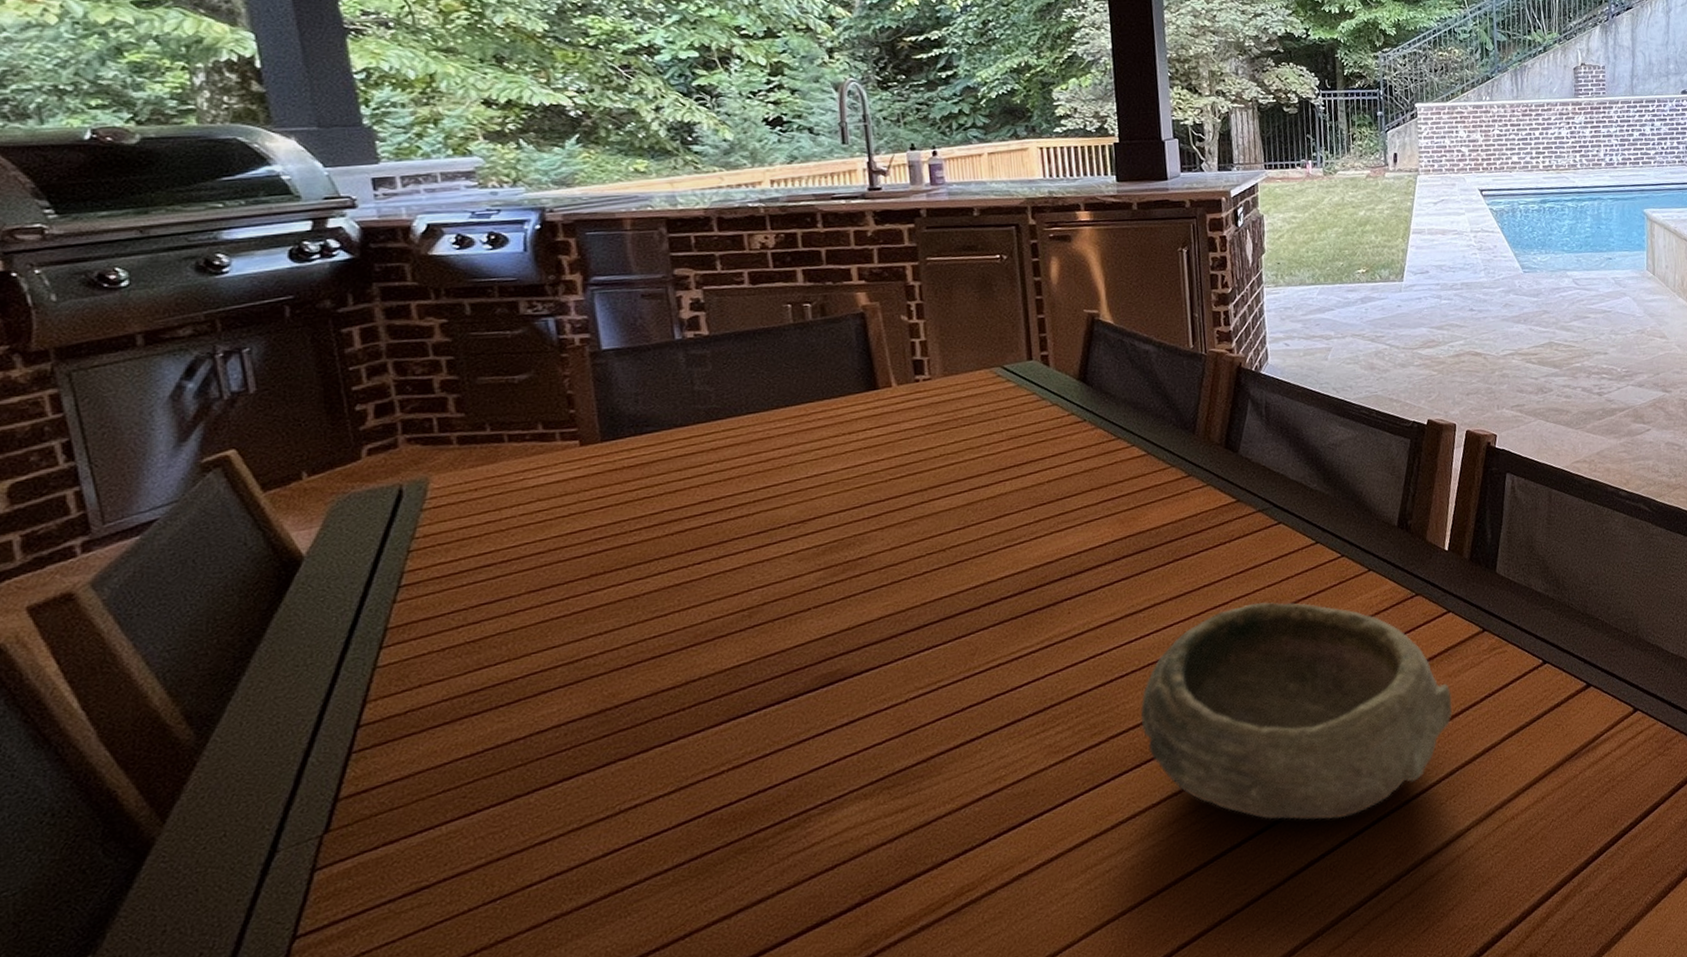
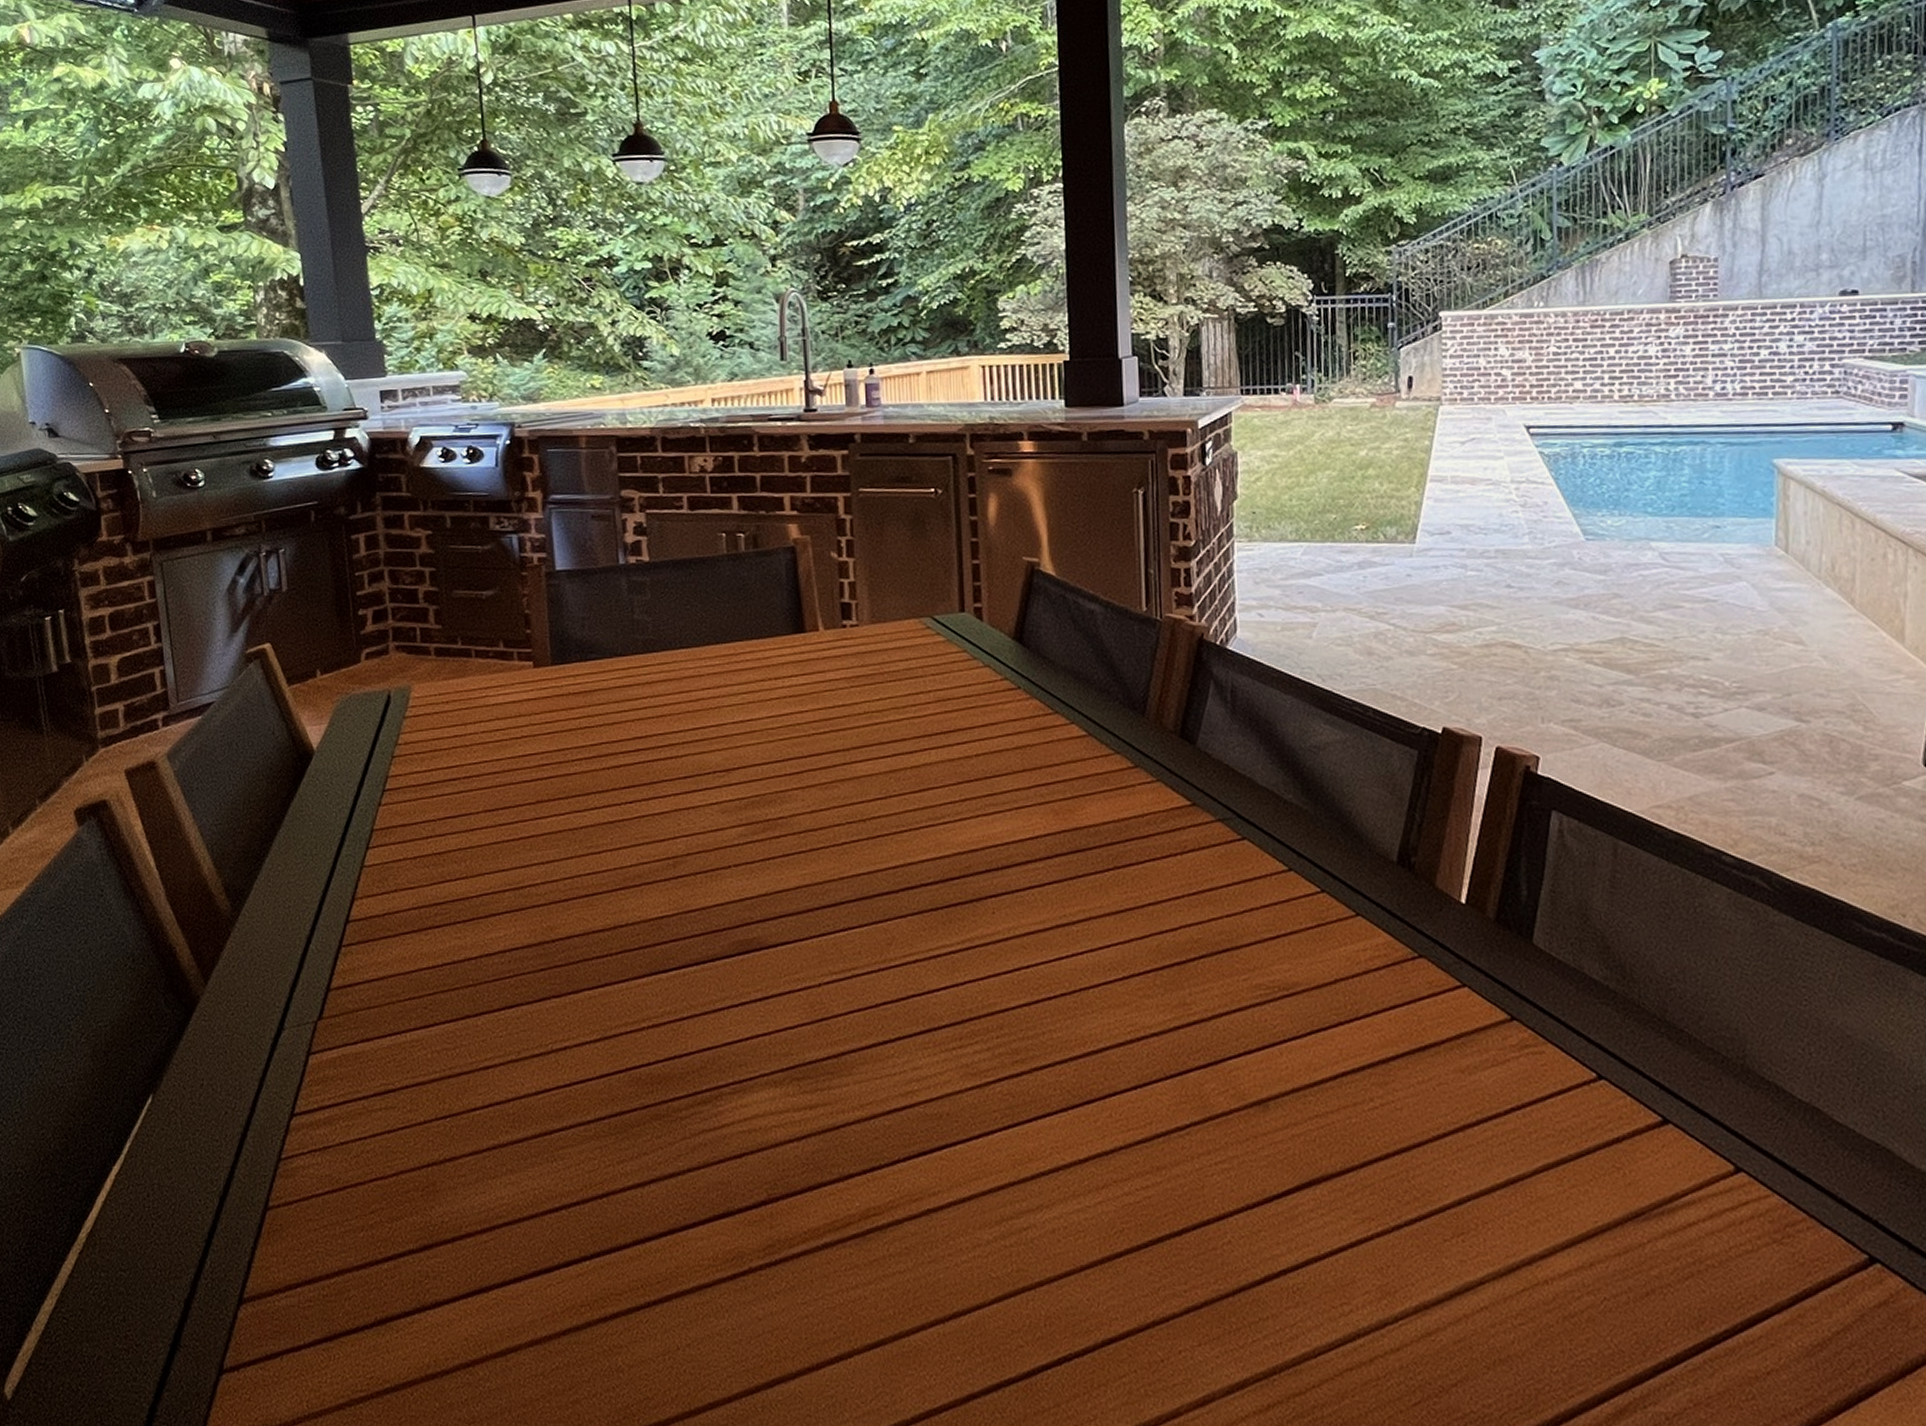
bowl: present [1140,601,1452,820] -> none [1069,934,1465,1230]

